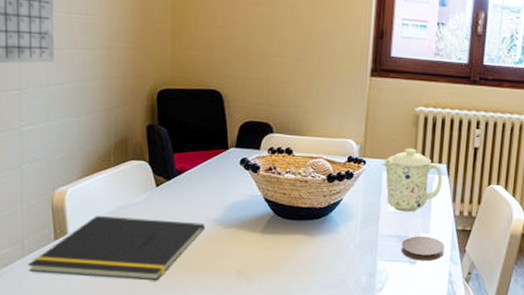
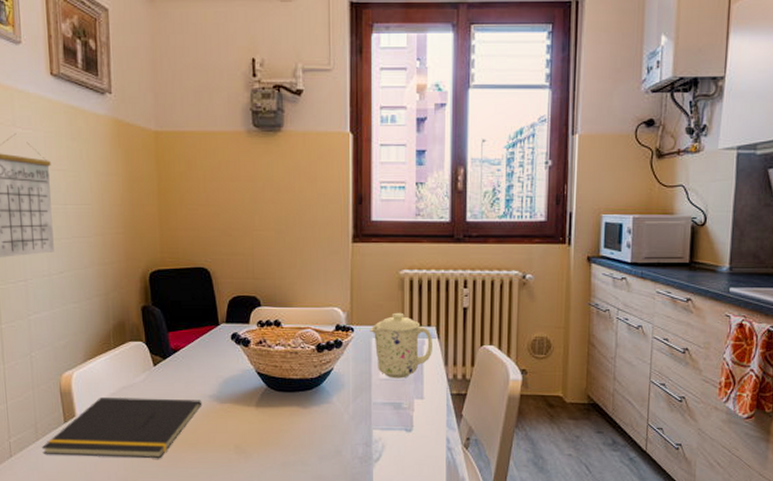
coaster: present [402,235,445,261] -> none [396,402,441,428]

